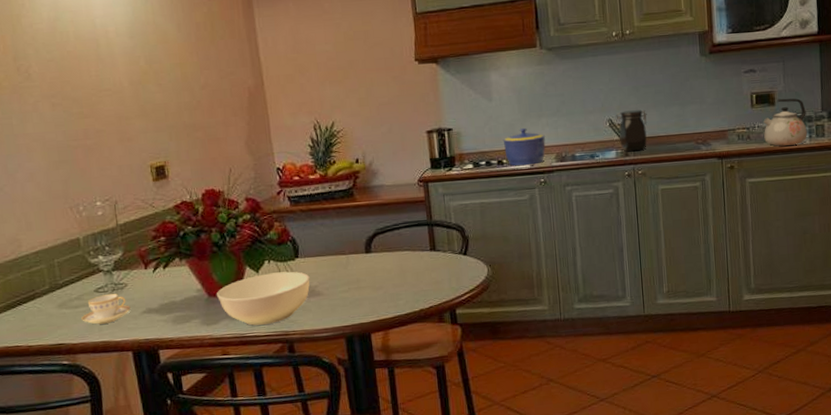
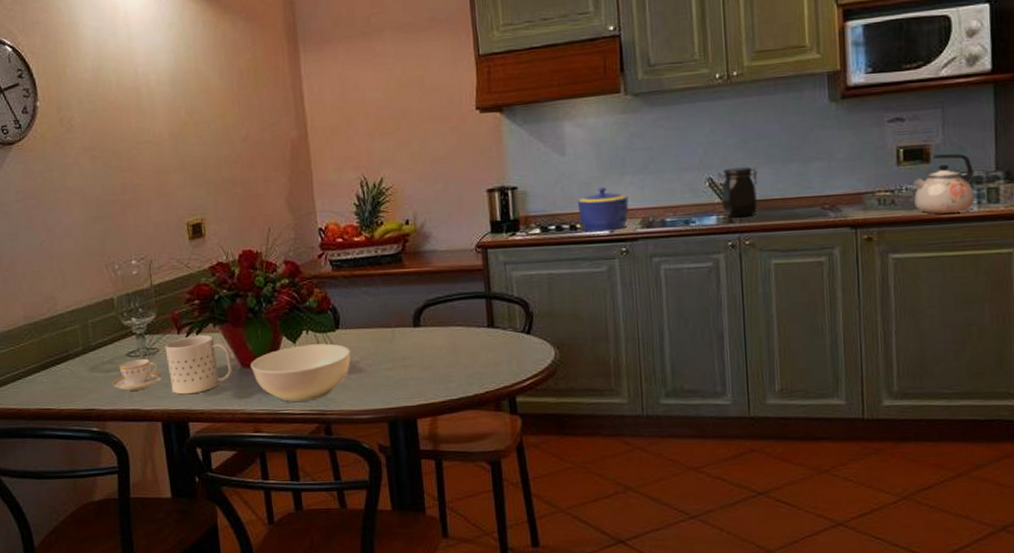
mug: none [132,269,200,325] -> present [165,335,233,395]

